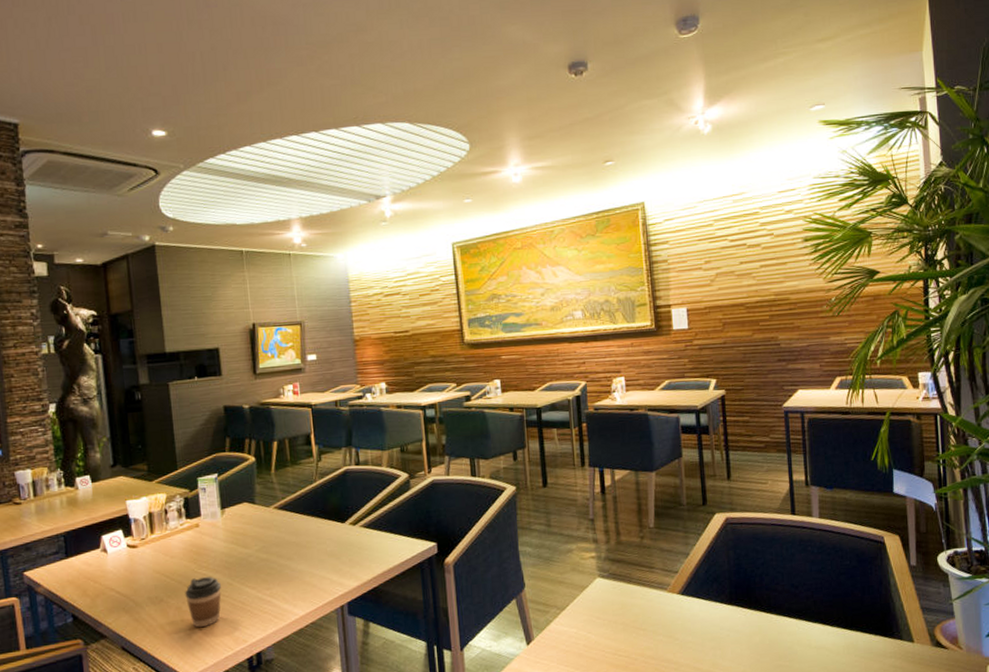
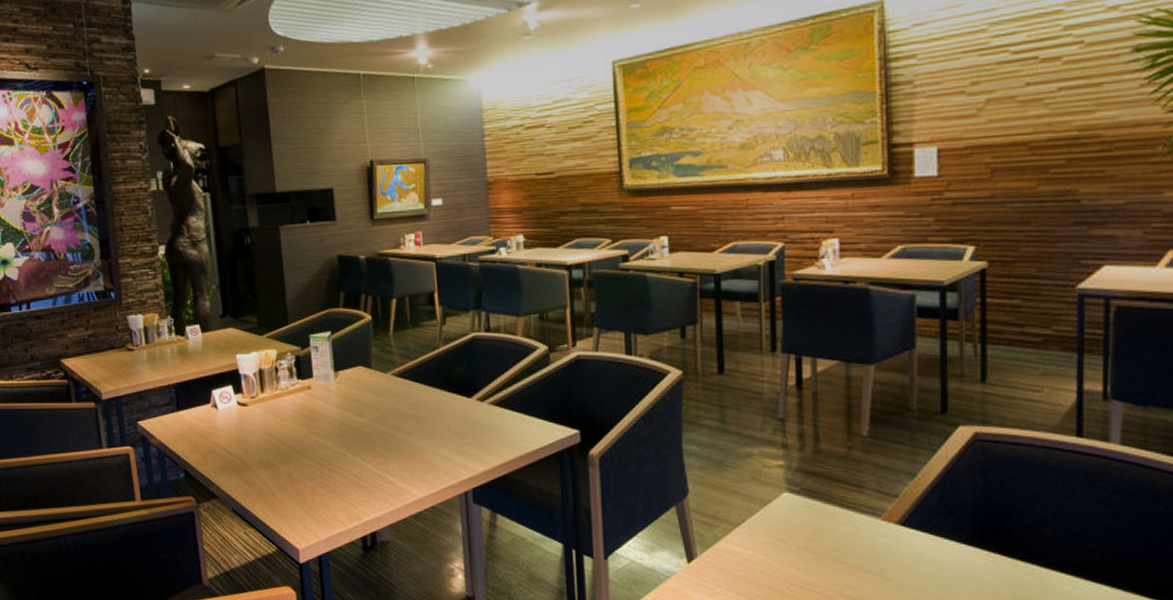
coffee cup: present [185,577,222,628] -> none [296,445,334,499]

